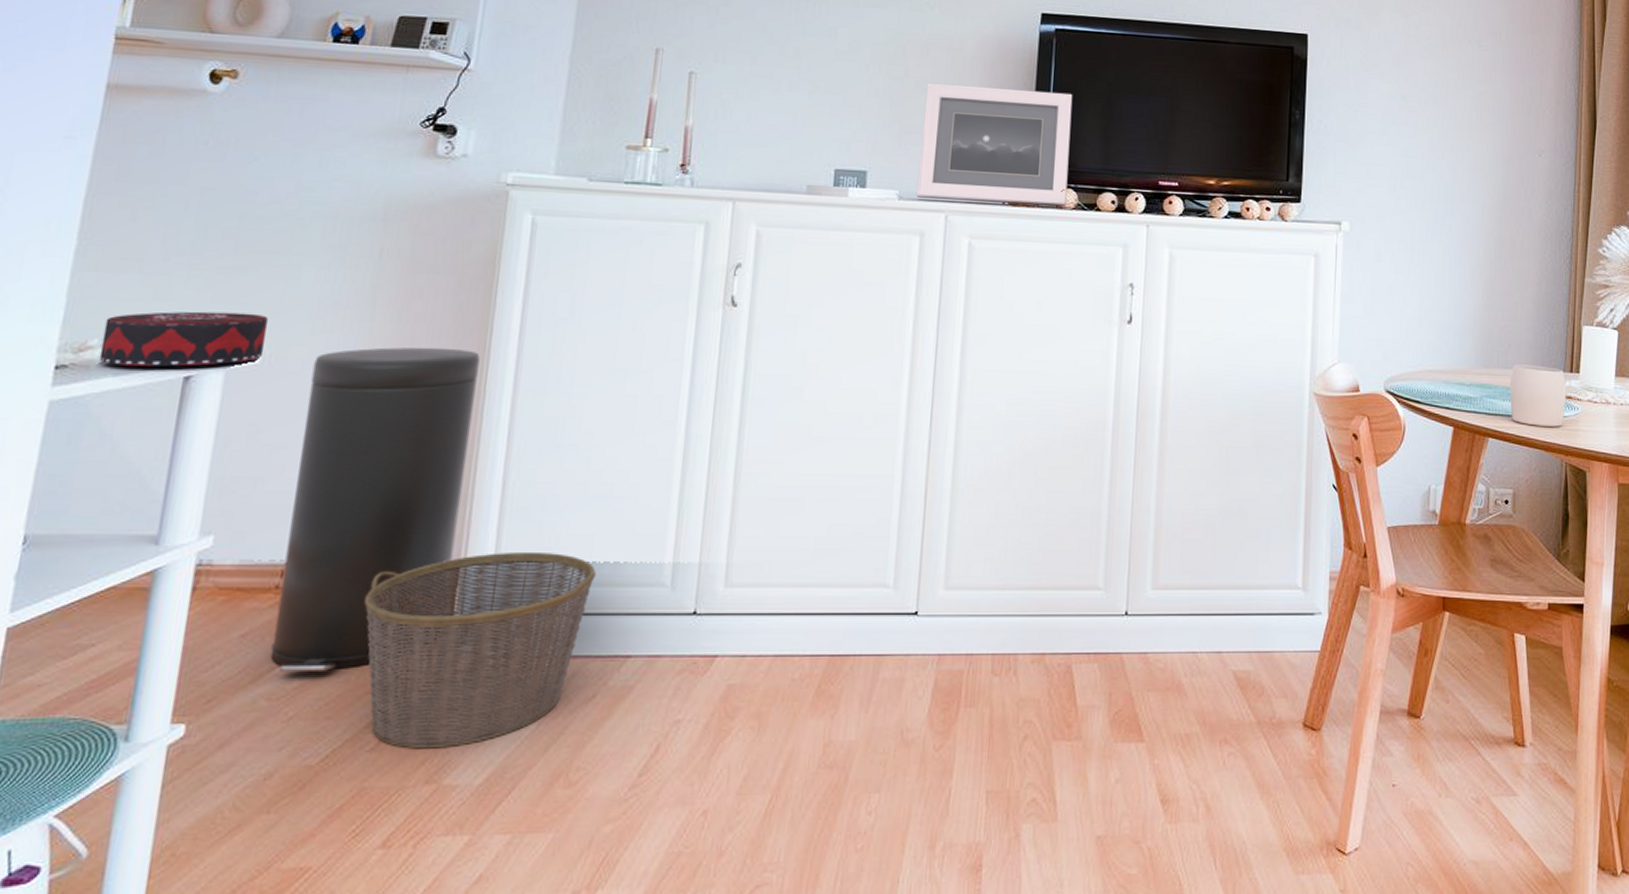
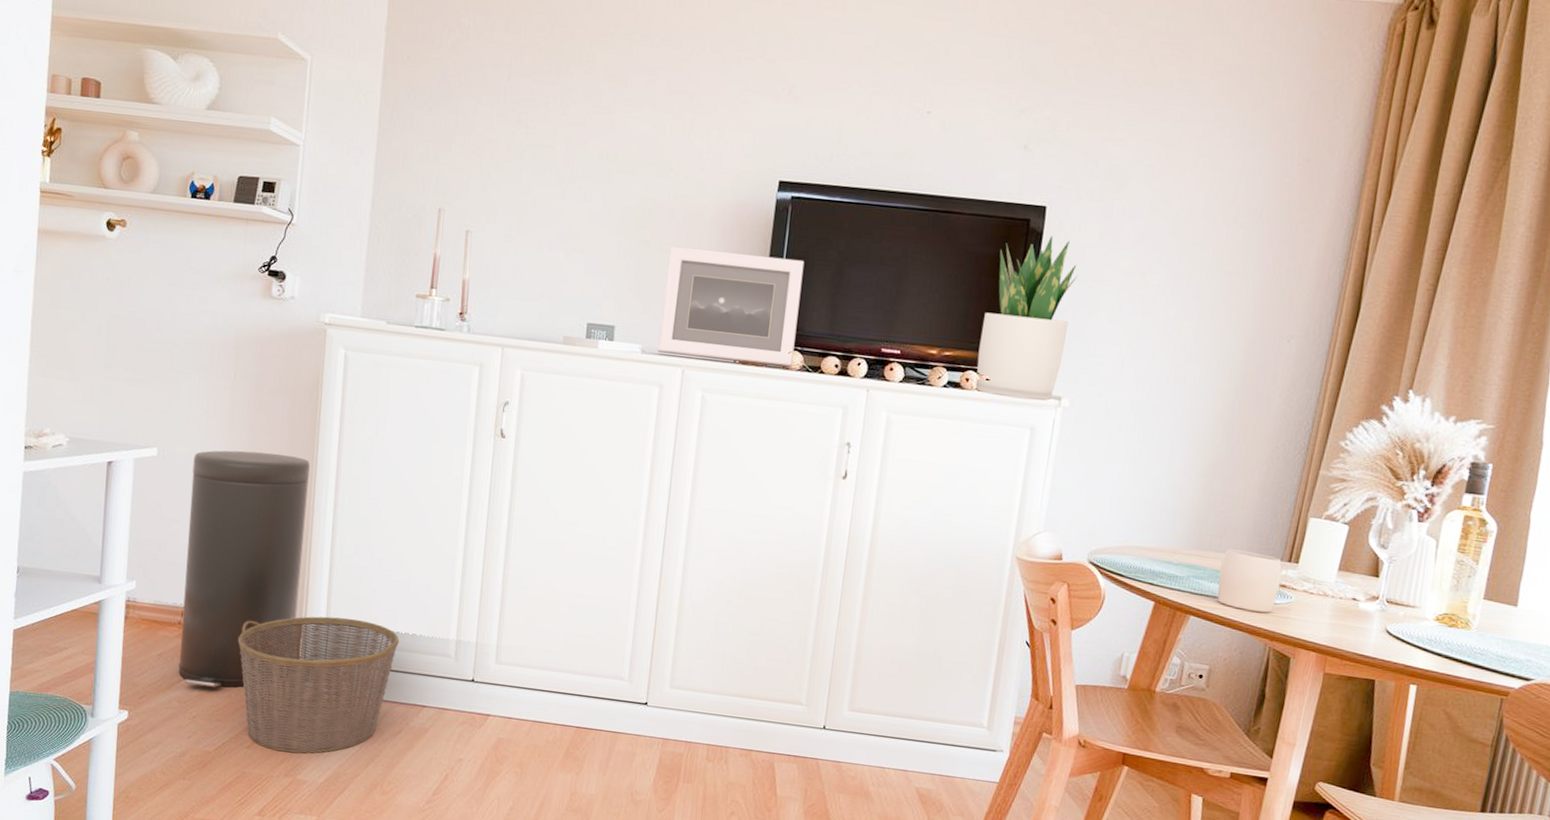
decorative box: present [98,311,269,367] -> none [52,411,161,455]
planter: none [1256,62,1344,227] -> present [975,235,1078,401]

